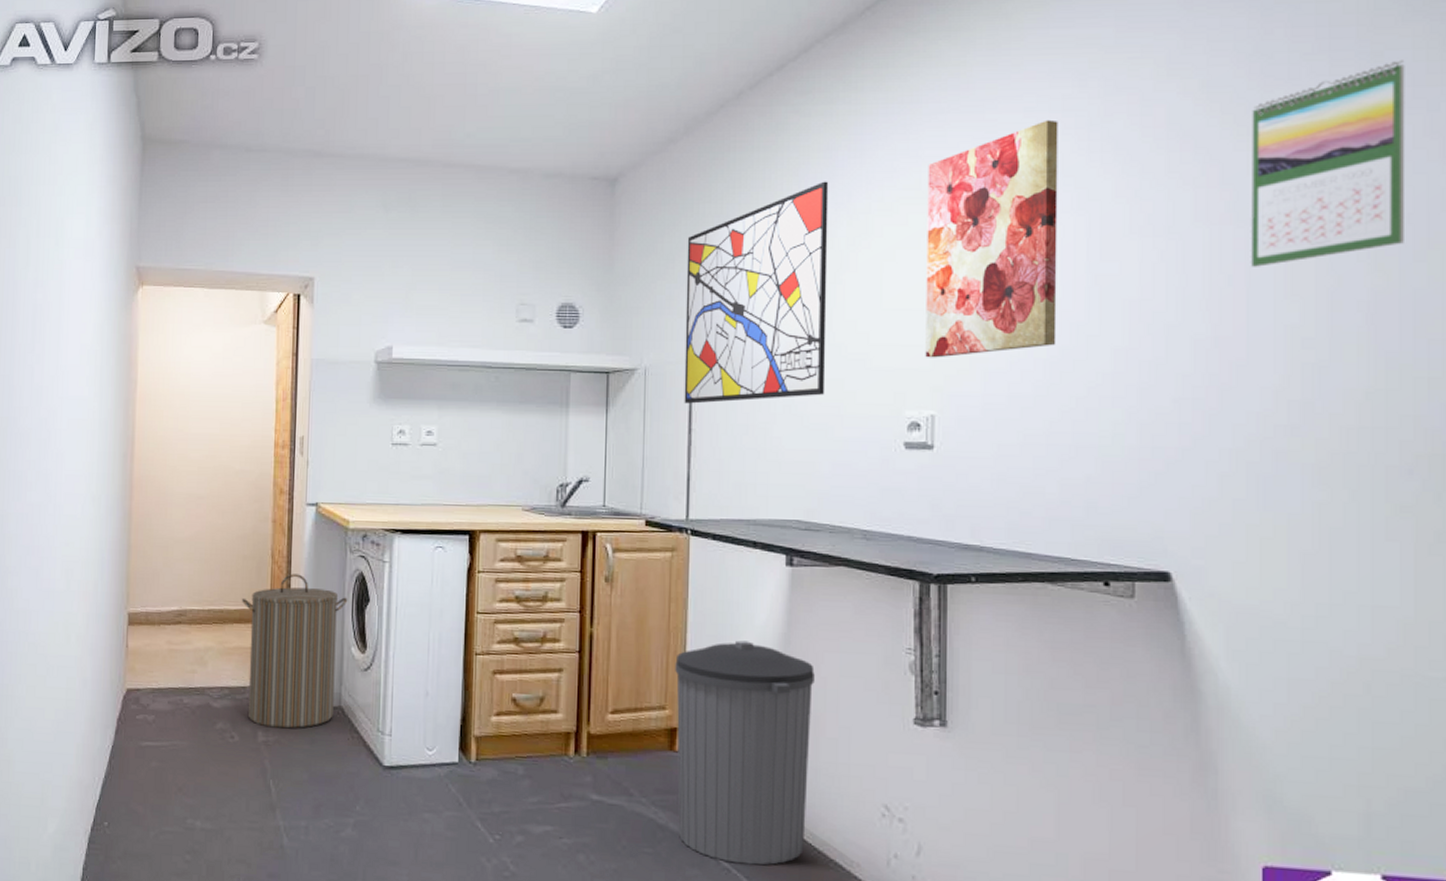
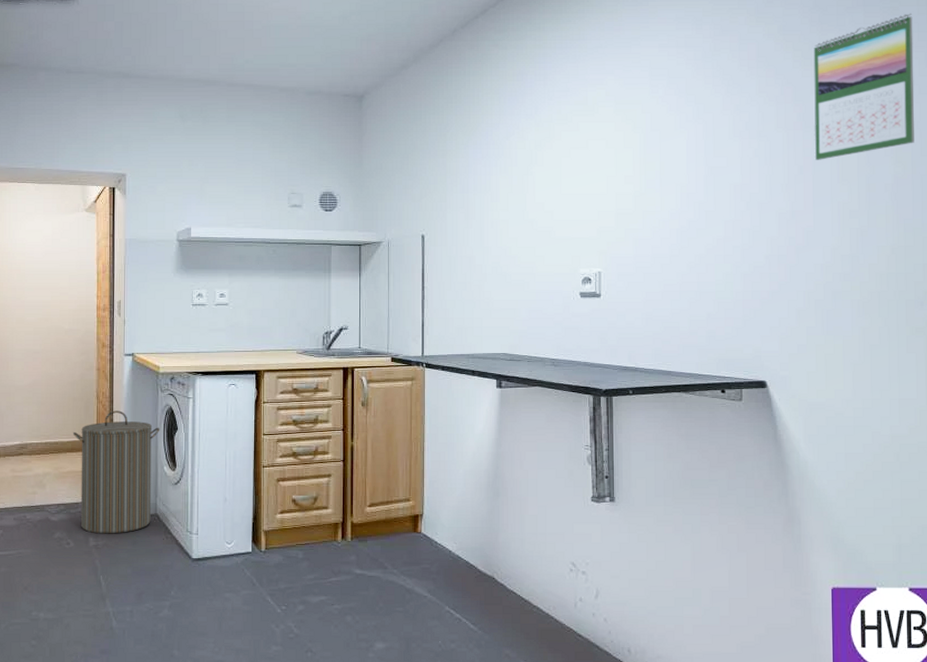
trash can: present [675,640,815,866] -> none [416,446,519,614]
wall art: present [684,181,829,404] -> none [418,98,522,268]
wall art: present [925,119,1058,358] -> none [592,53,685,230]

